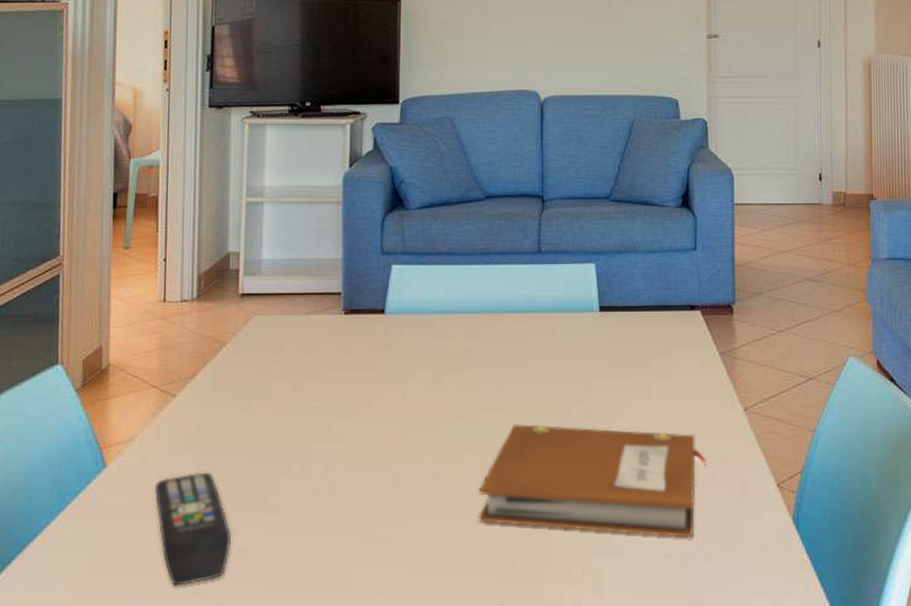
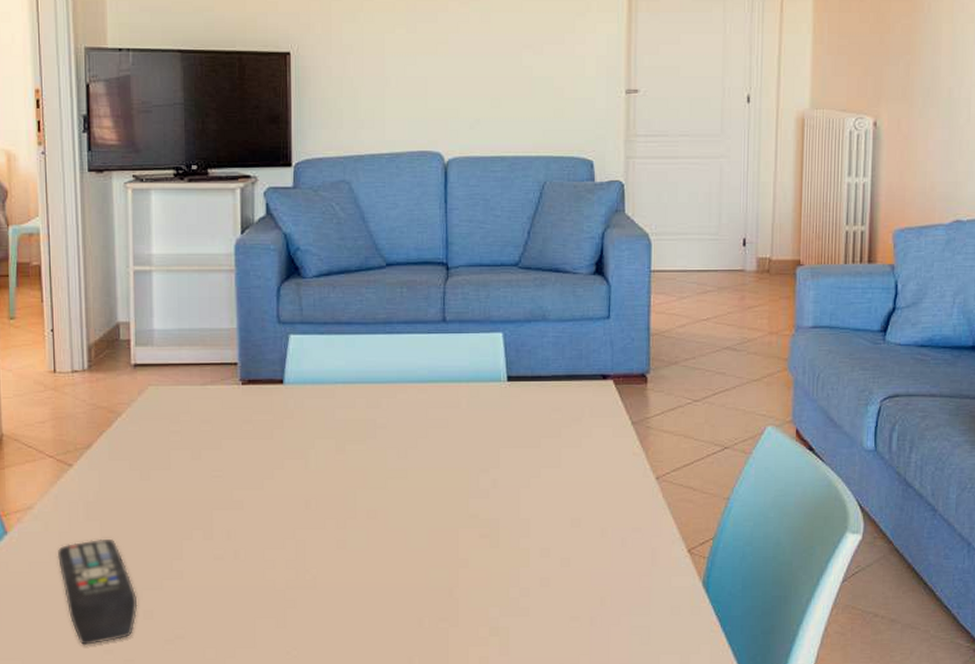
notebook: present [478,423,705,539] -> none [384,491,615,602]

